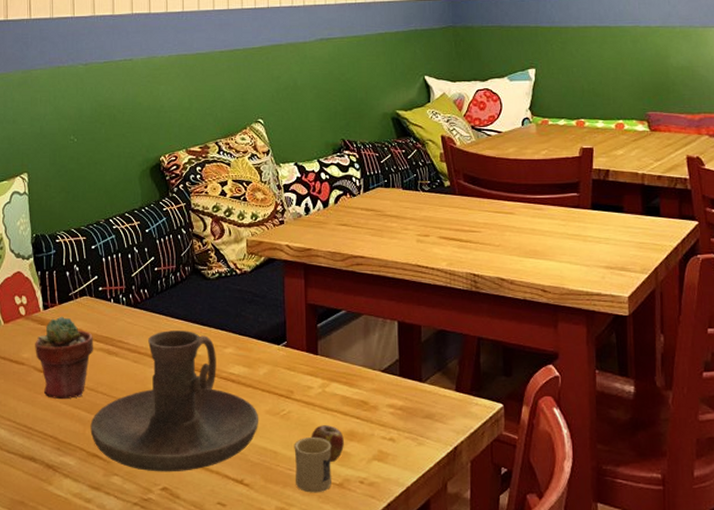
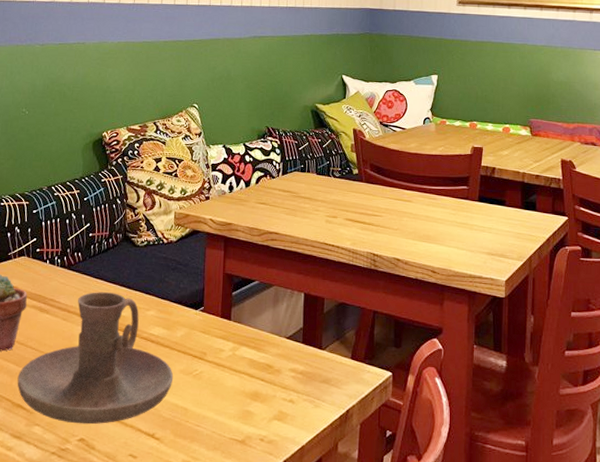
mug: present [294,425,344,493] -> none [202,385,249,449]

